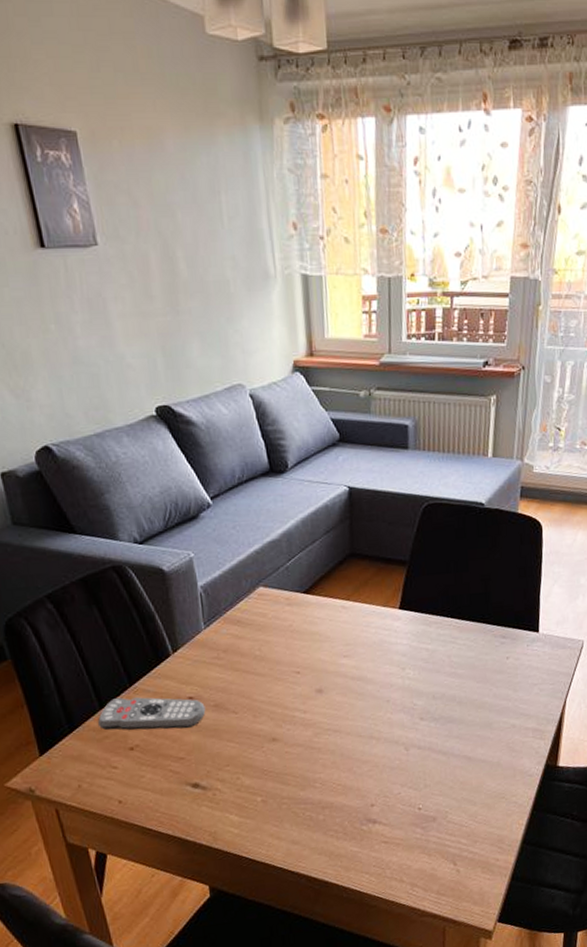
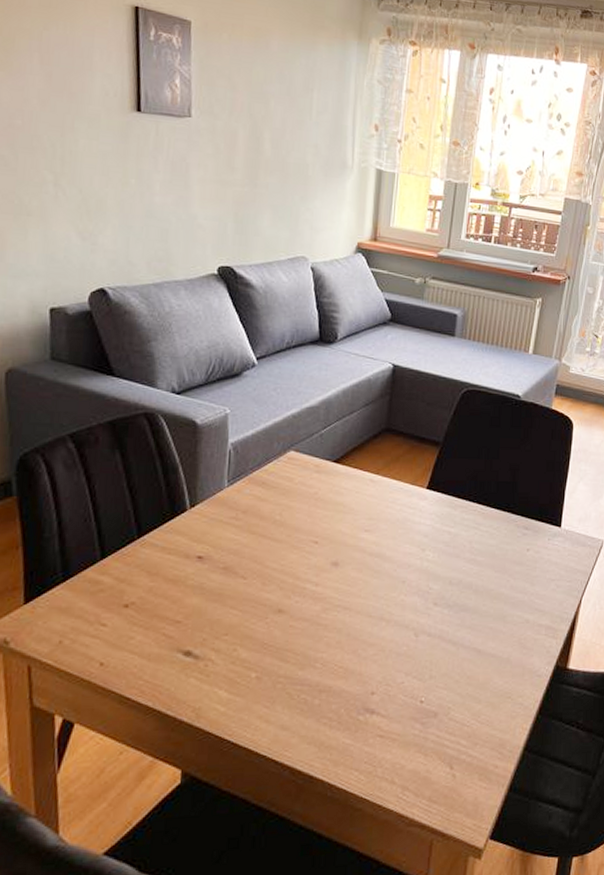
remote control: present [98,697,206,730] -> none [96,550,214,589]

